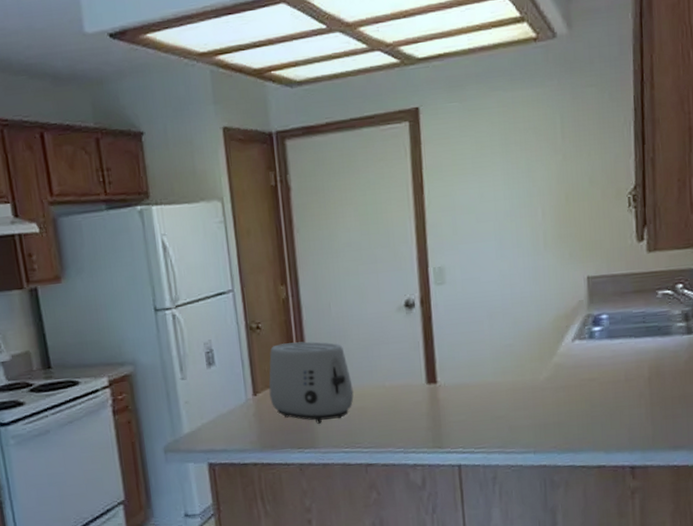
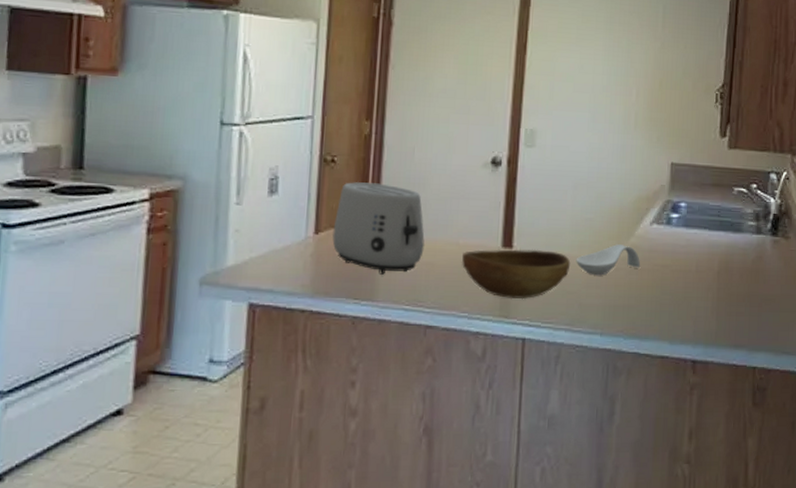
bowl: none [390,381,496,431] -> present [461,249,571,300]
spoon rest: none [500,365,567,398] -> present [576,244,641,276]

